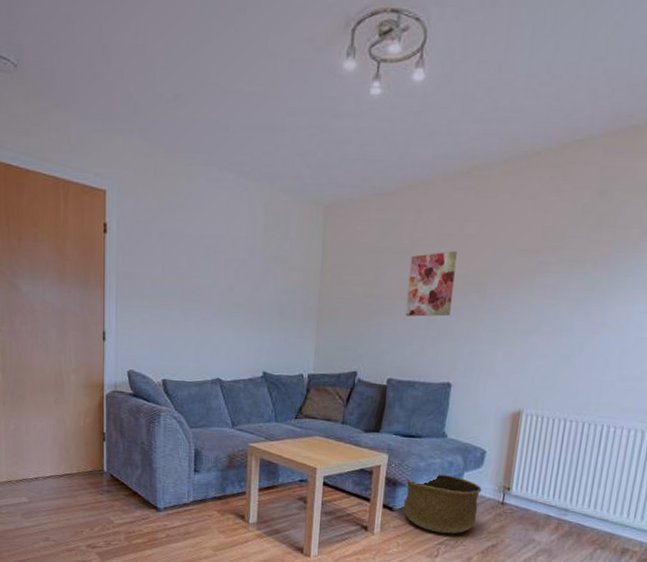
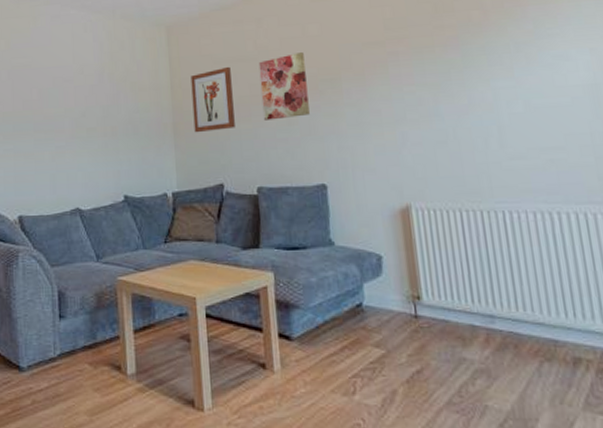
wall art: none [337,257,382,321] -> present [190,66,235,133]
basket: present [403,474,482,534] -> none [299,288,390,363]

